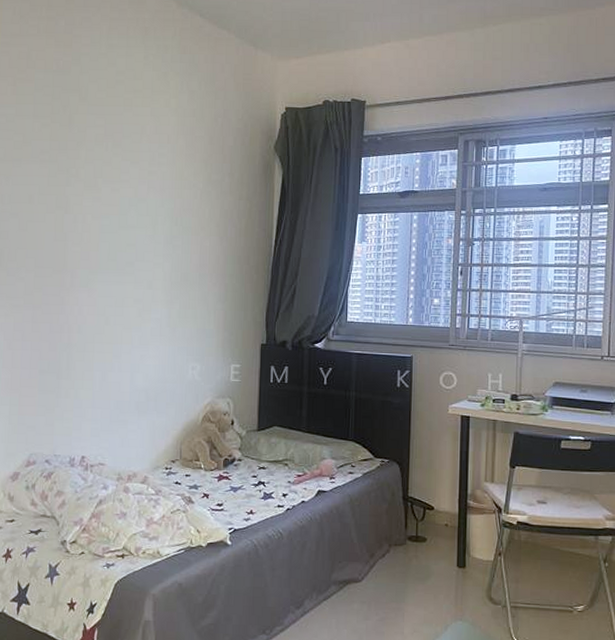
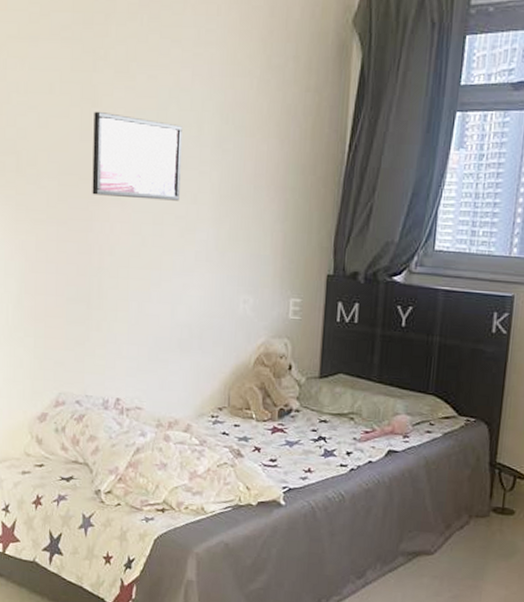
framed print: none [63,216,140,287] -> present [92,111,183,201]

